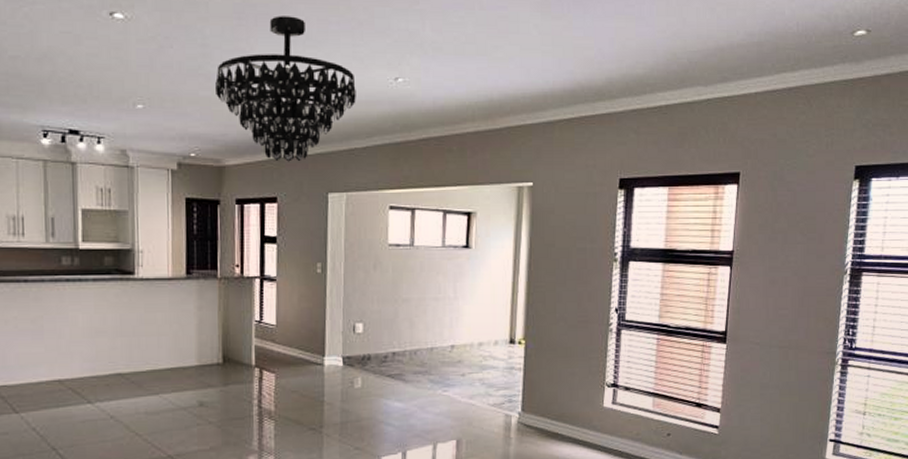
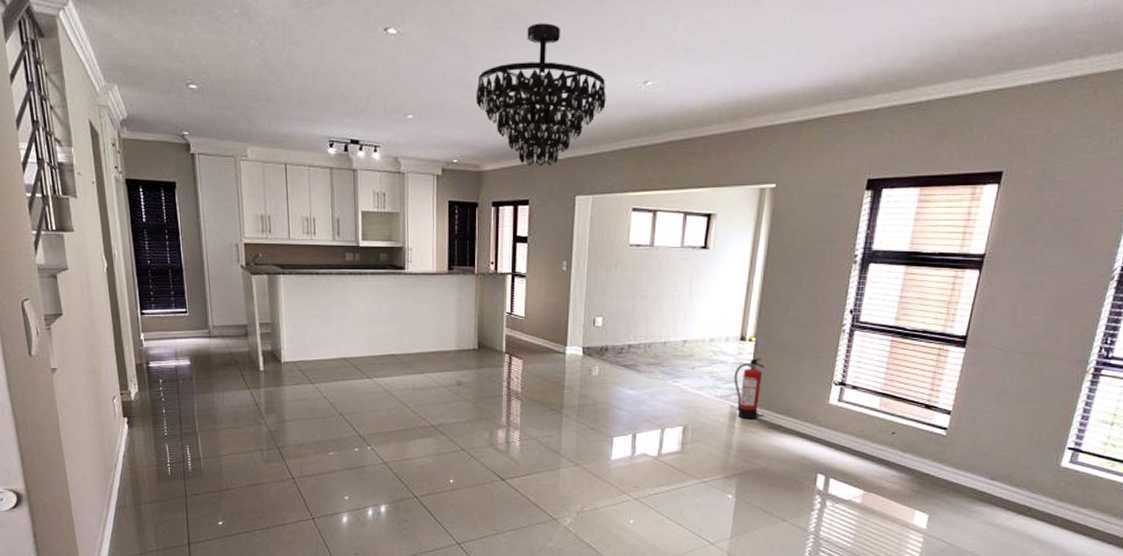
fire extinguisher: none [506,362,536,429] -> present [733,358,765,420]

